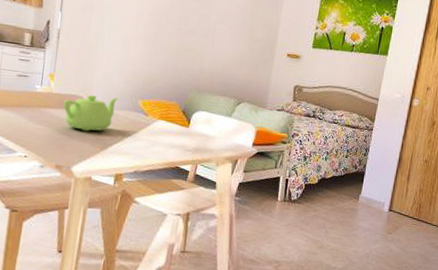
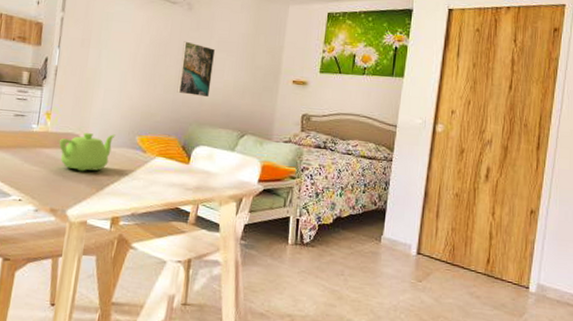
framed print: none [178,11,216,66] -> present [177,41,216,98]

